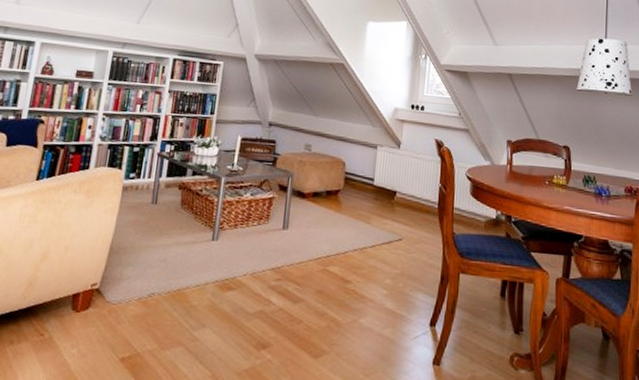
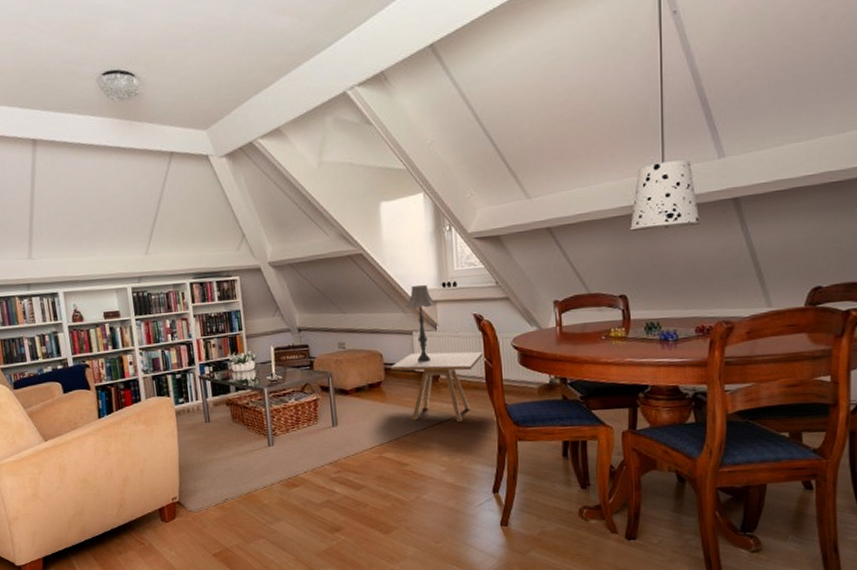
side table: none [350,167,439,244] -> present [390,351,483,422]
table lamp: none [375,102,404,178] -> present [405,284,437,362]

